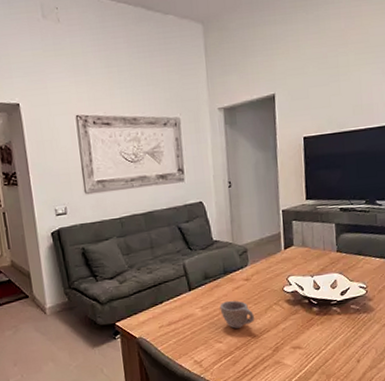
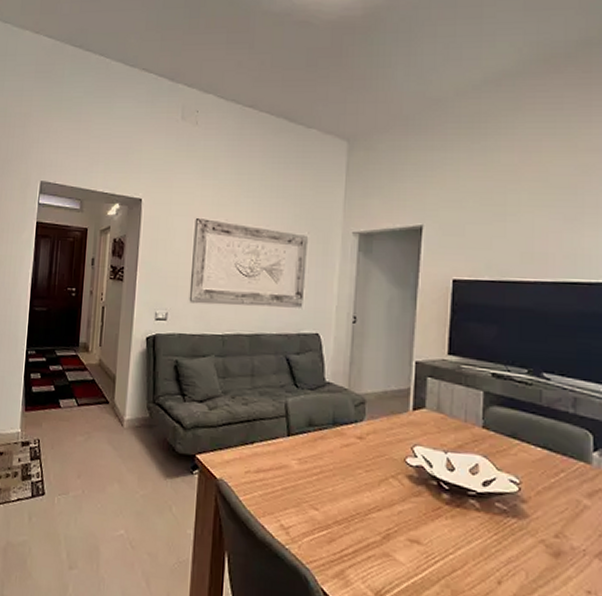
cup: present [219,300,254,329] -> none [321,458,363,497]

